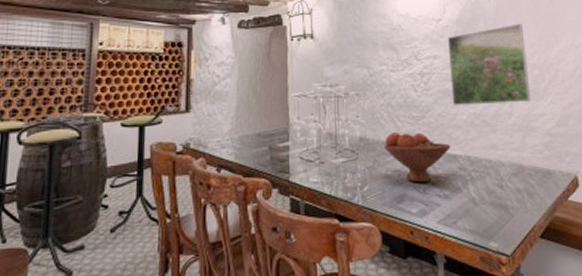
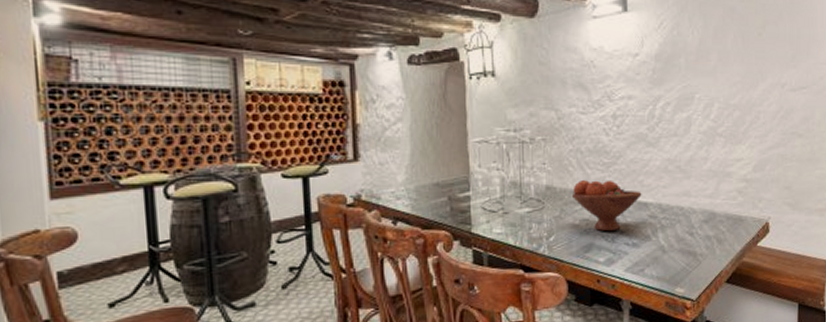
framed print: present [447,23,531,106] -> none [644,59,729,152]

